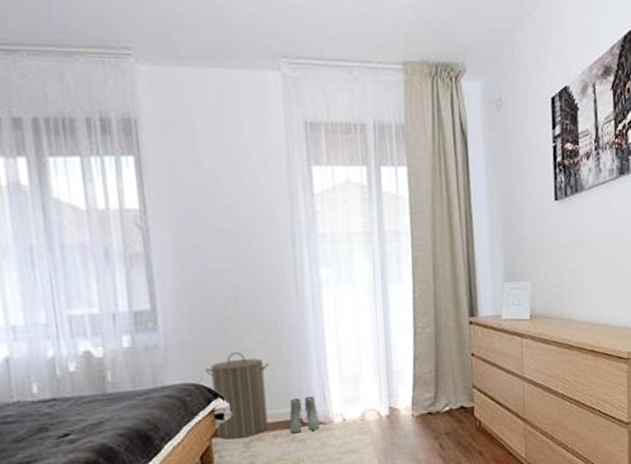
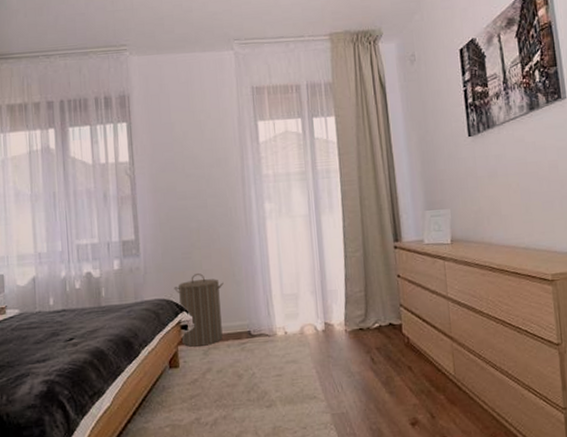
boots: present [289,397,319,434] -> none [240,312,265,344]

